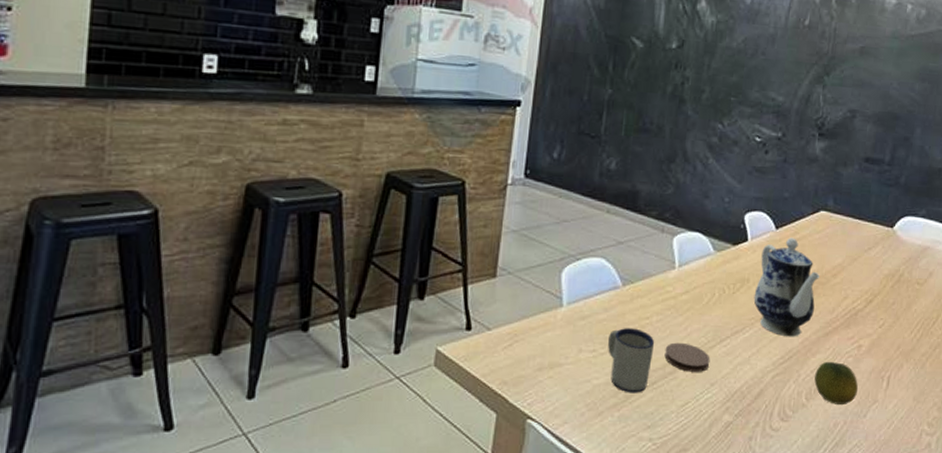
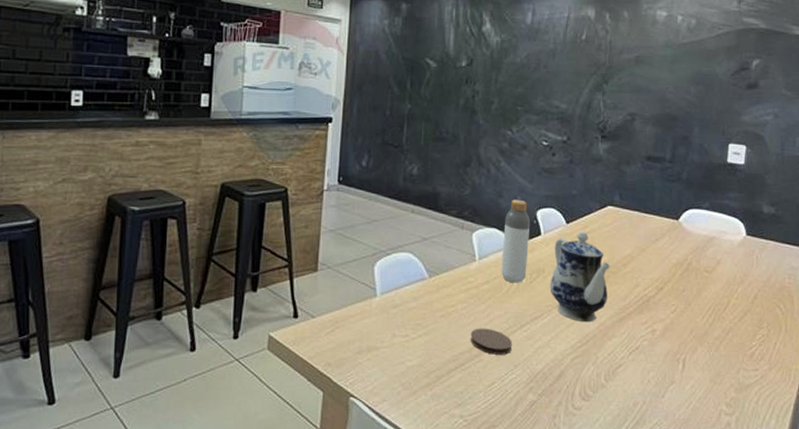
mug: present [608,328,655,393] -> none [419,315,461,374]
bottle: none [702,201,738,294] -> present [501,199,531,283]
fruit: present [814,361,858,406] -> none [612,344,654,386]

